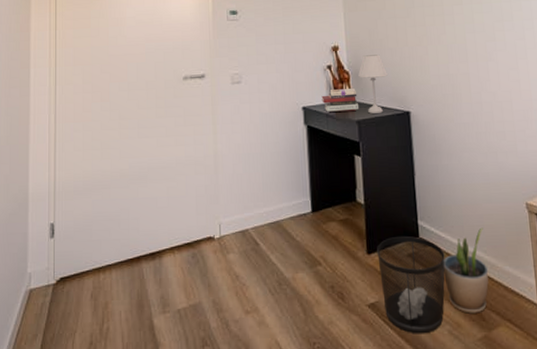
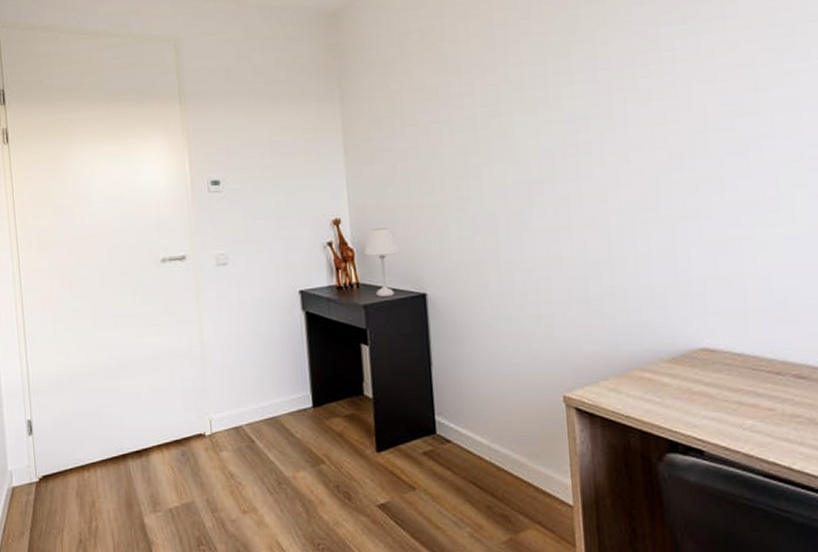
books: present [321,89,360,112] -> none [321,268,366,296]
waste bin: present [377,236,446,334] -> none [387,433,467,536]
potted plant: present [443,227,489,314] -> none [464,423,517,515]

